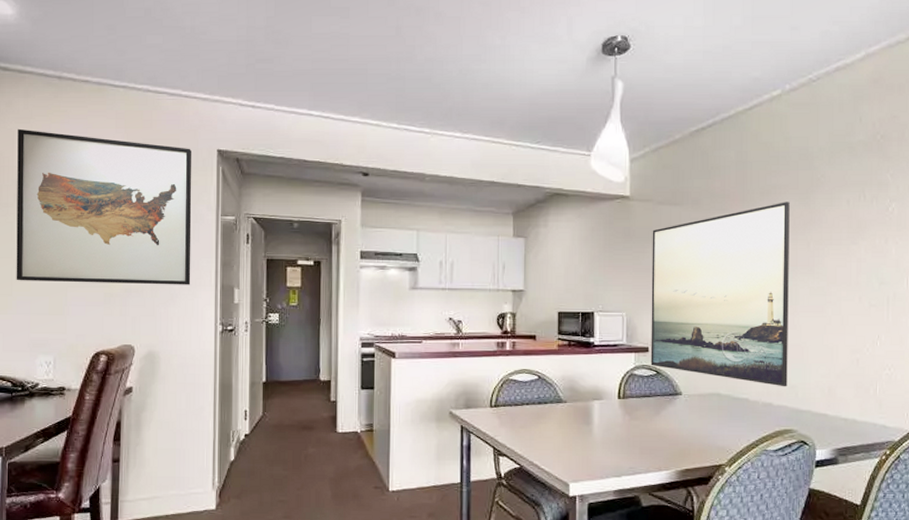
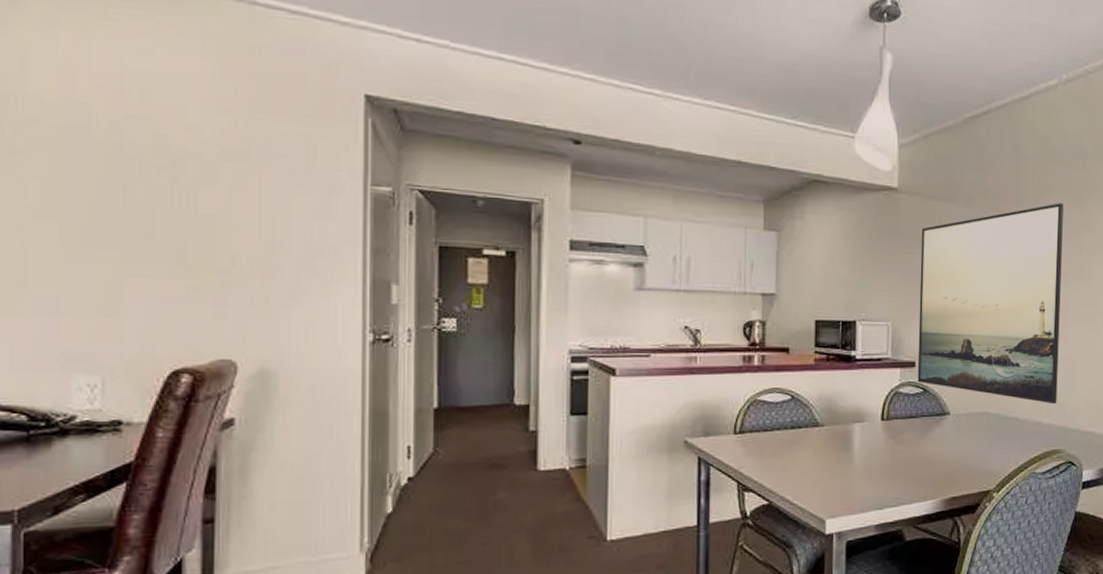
wall art: present [16,128,192,285] -> none [31,38,326,279]

